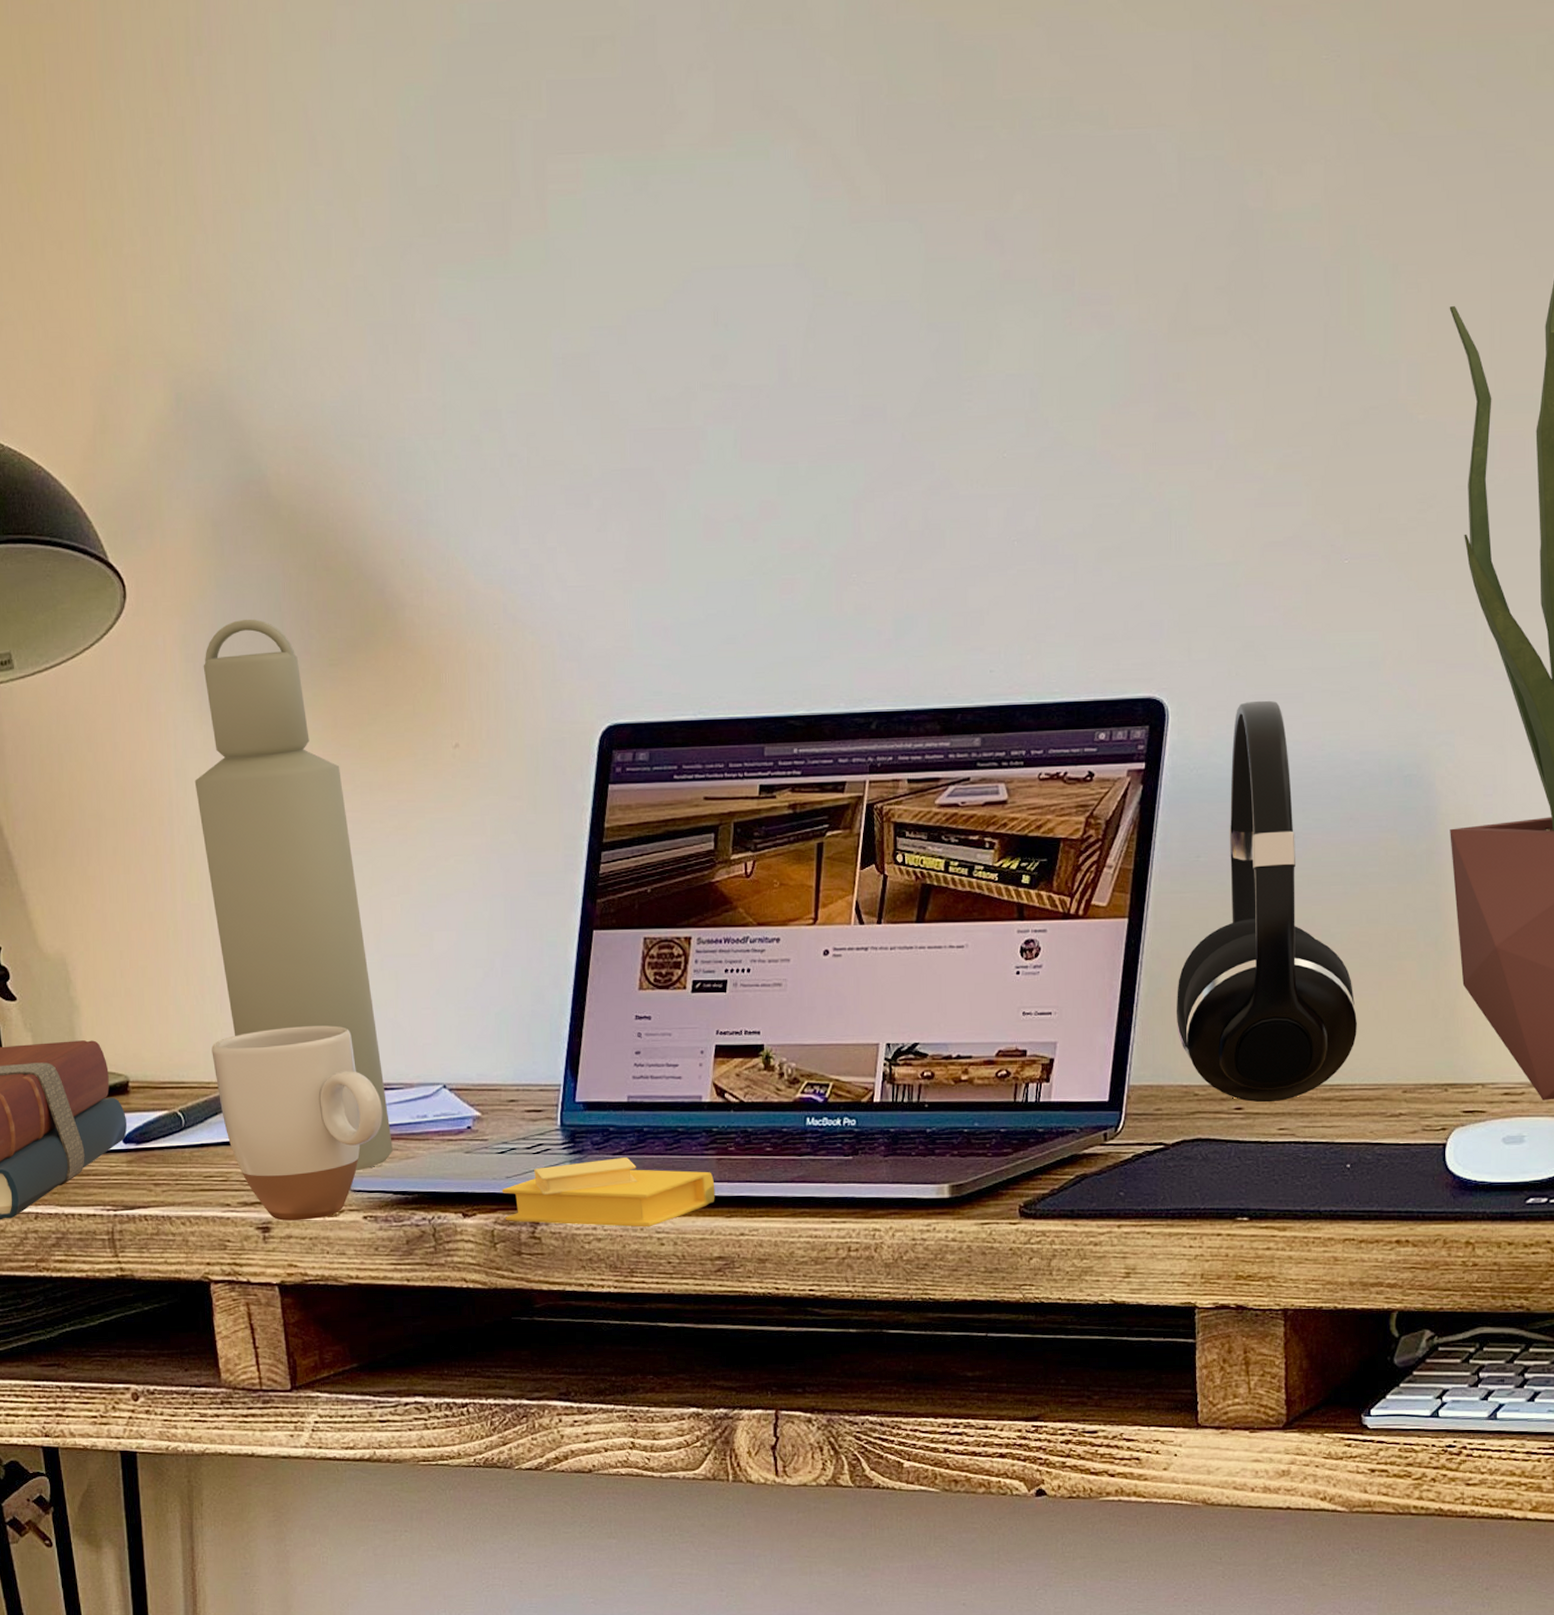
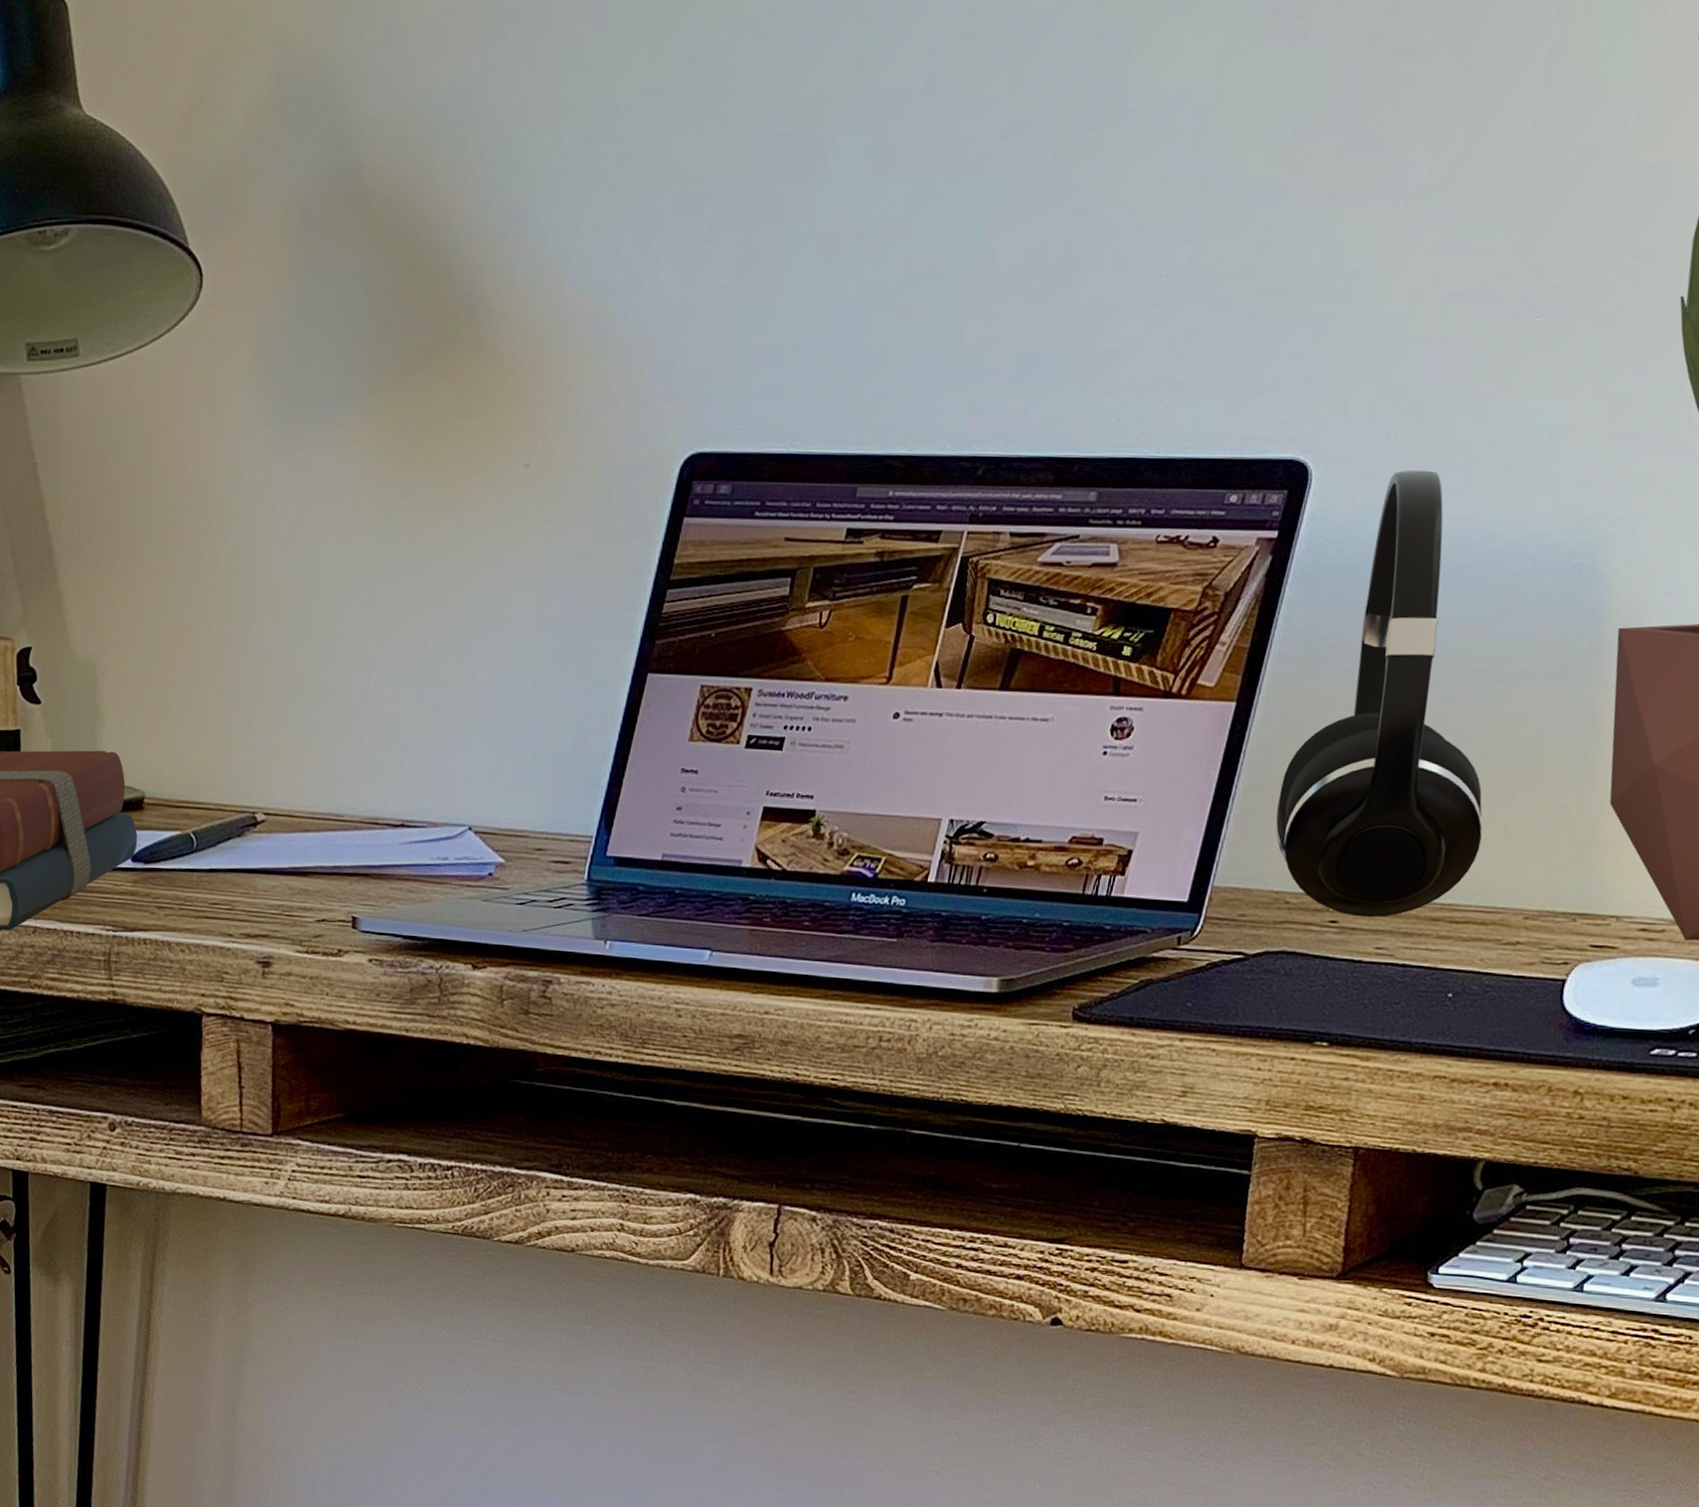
bottle: present [194,619,394,1171] -> none [249,317,409,911]
mug: present [211,1025,383,1221] -> none [232,753,402,958]
sticky notes: present [502,1158,715,1227] -> none [516,919,744,997]

